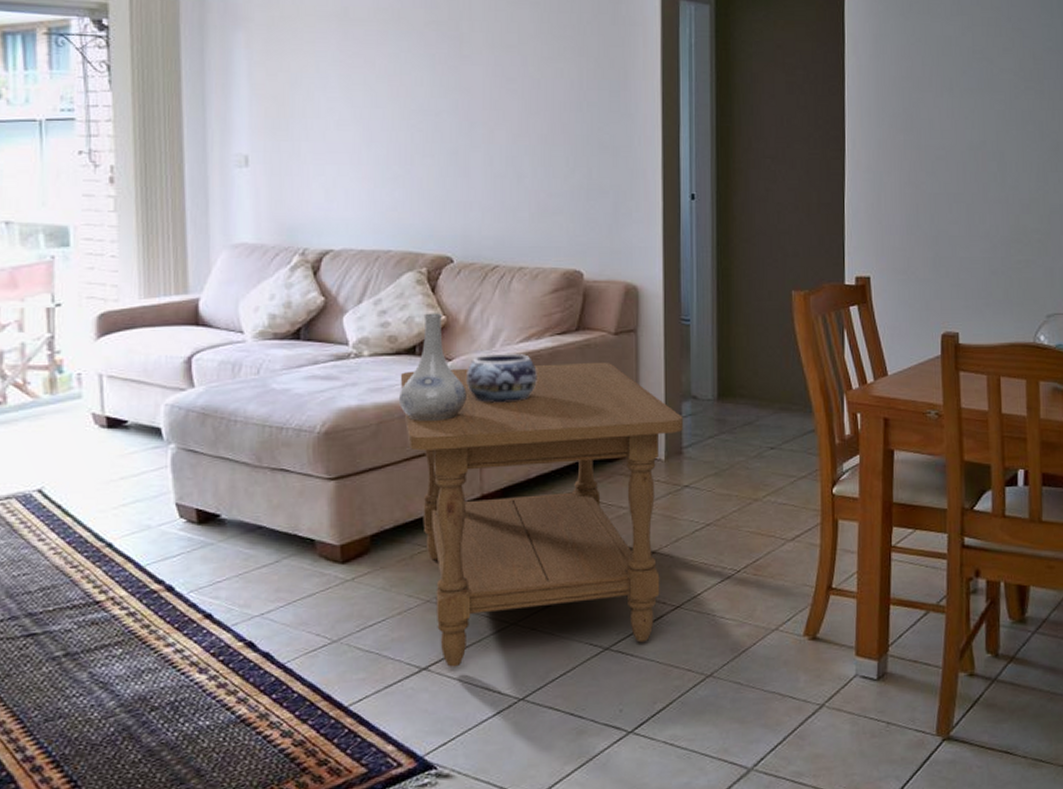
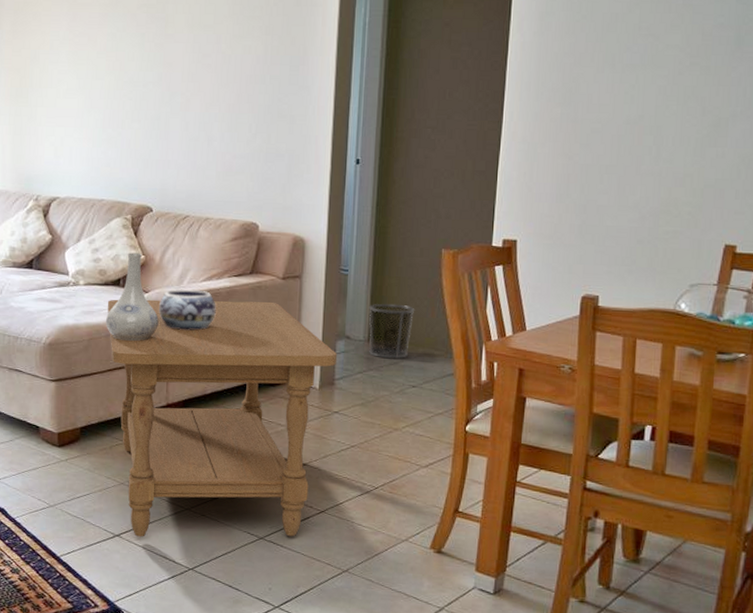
waste bin: none [716,355,768,418] -> present [369,303,415,358]

